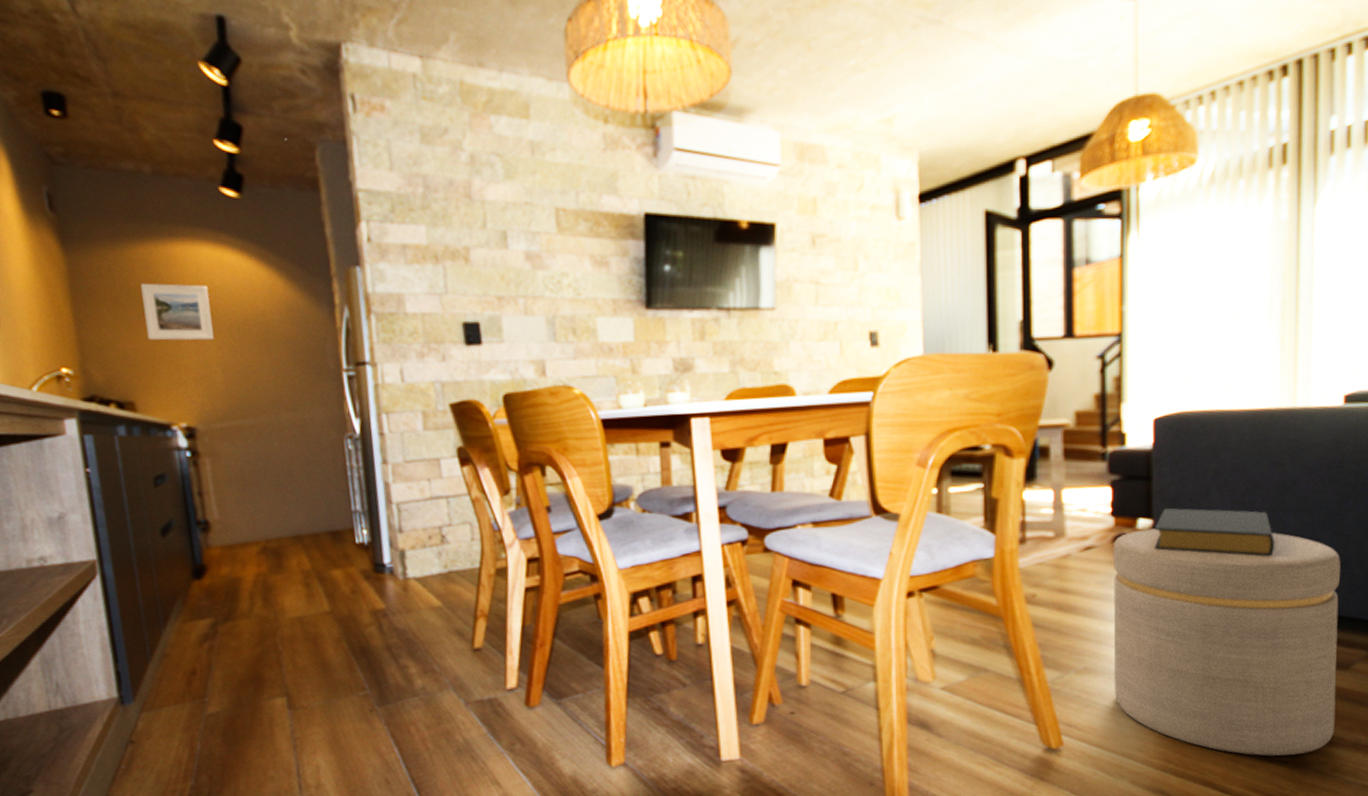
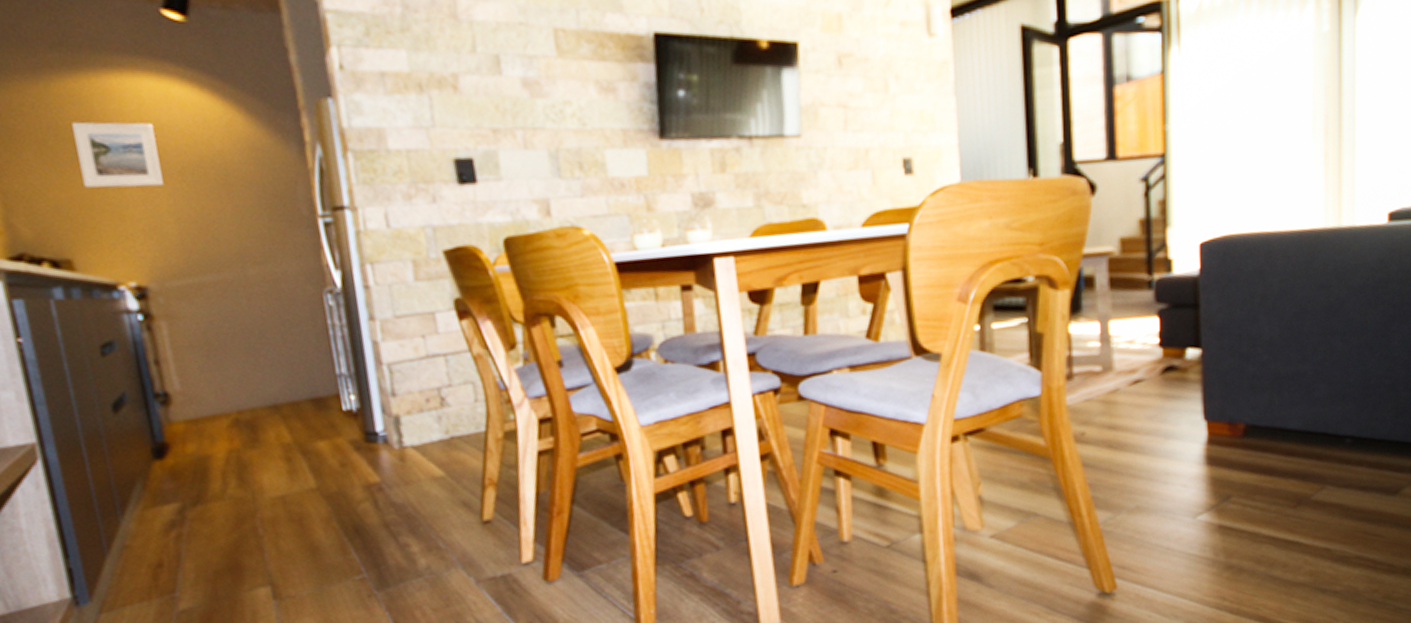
ottoman: present [1112,528,1341,757] -> none [1162,357,1388,588]
hardback book: present [1154,507,1274,556] -> none [1203,335,1323,382]

